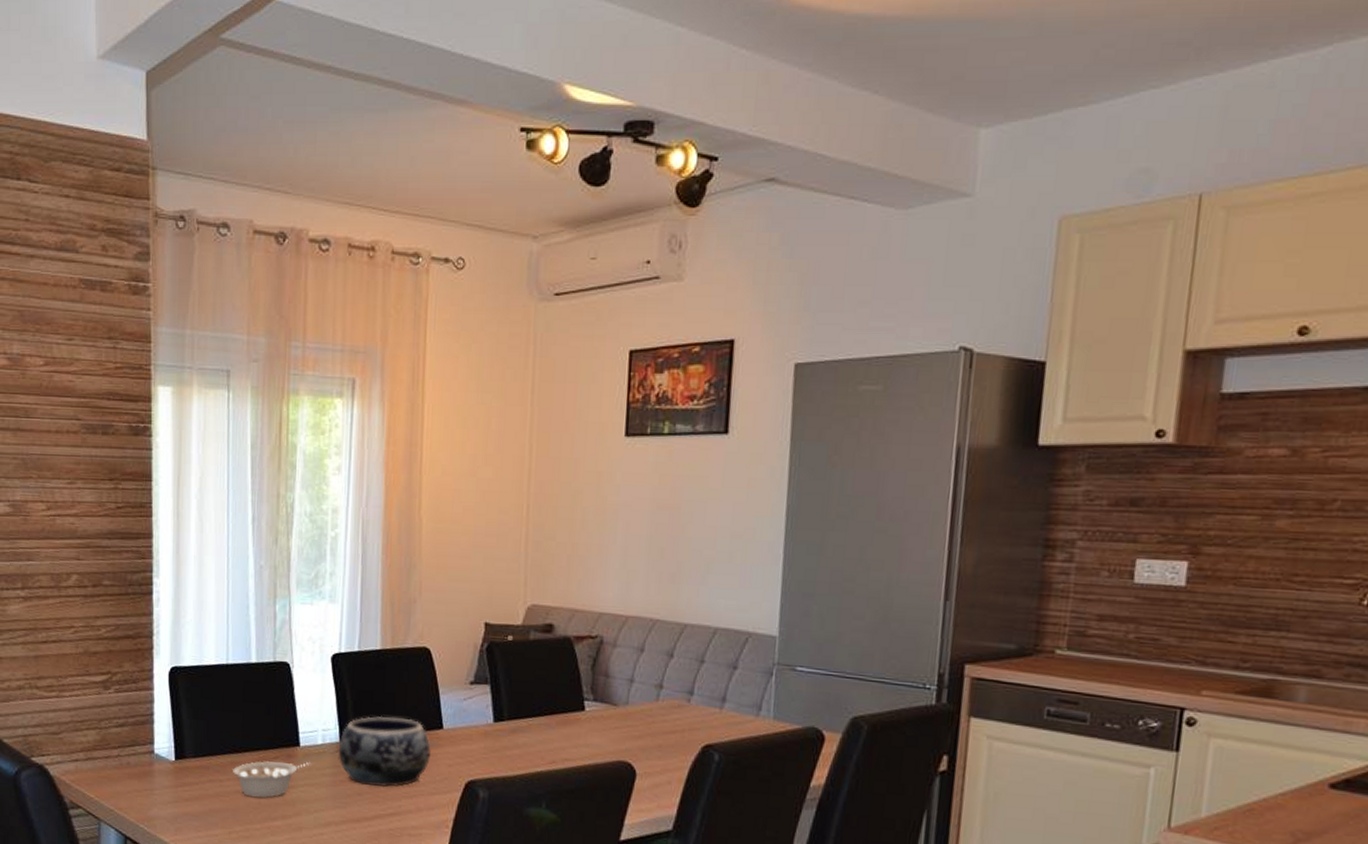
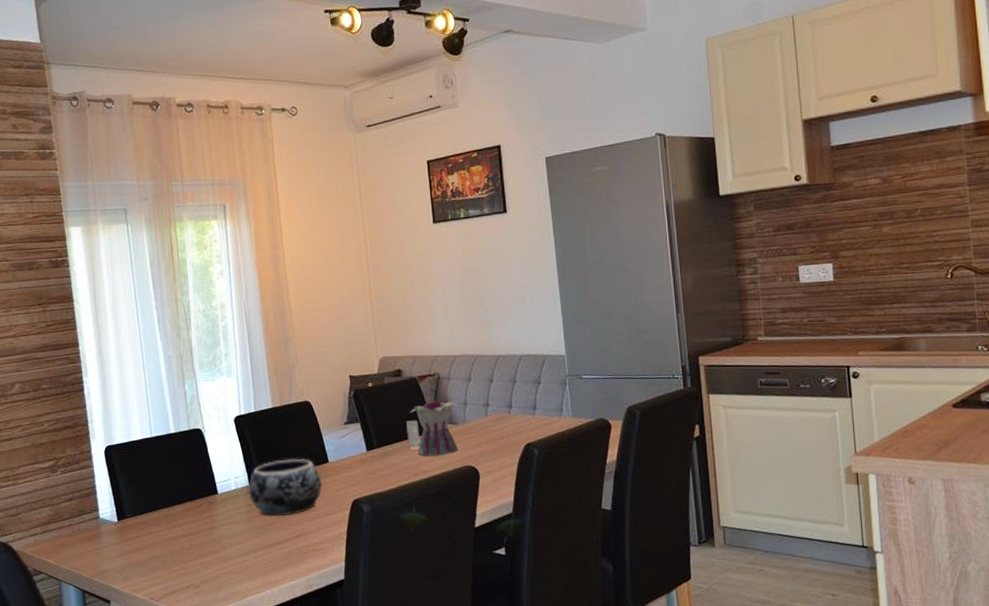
legume: present [232,761,310,798] -> none [165,505,228,541]
teapot: none [548,670,623,743] -> present [406,401,459,456]

